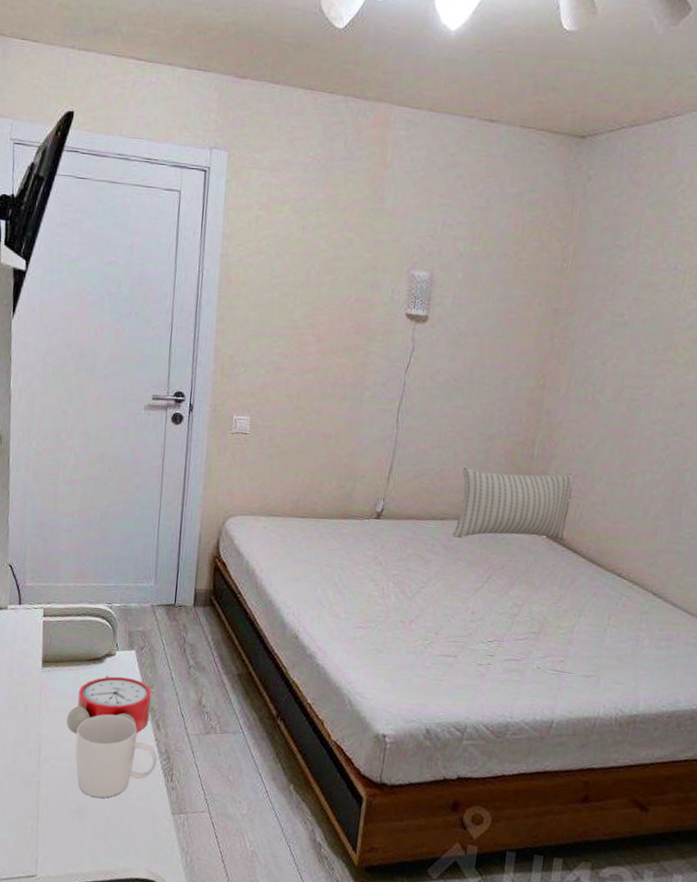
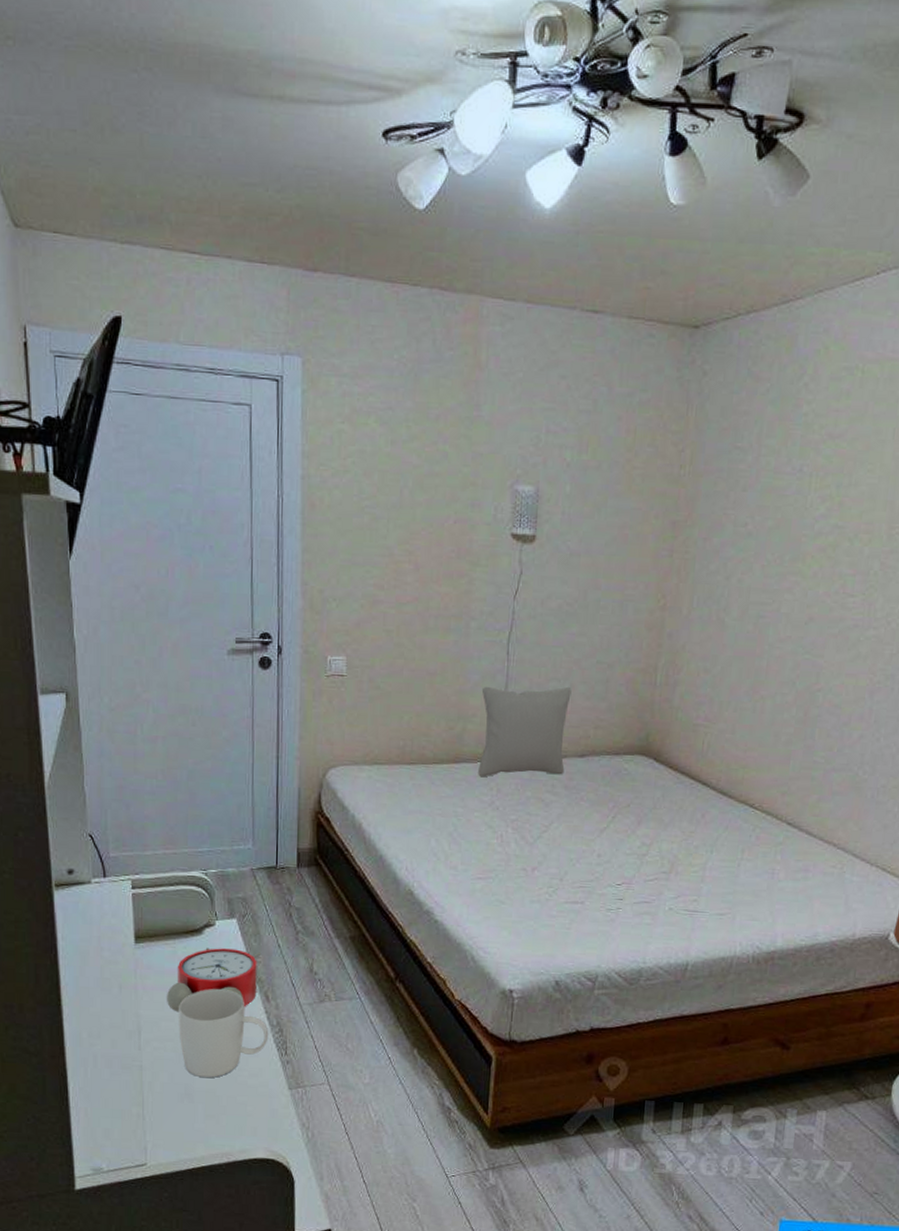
pillow: none [364,451,454,536] -> present [478,687,572,778]
pillow: present [453,467,575,541] -> none [574,699,701,776]

